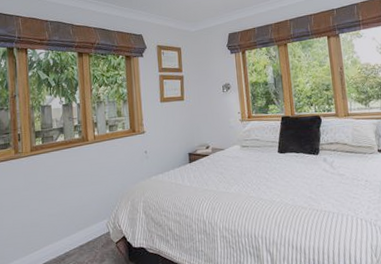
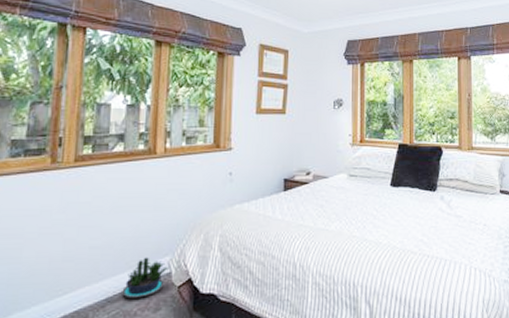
potted plant: none [75,220,108,253] -> present [122,257,170,298]

